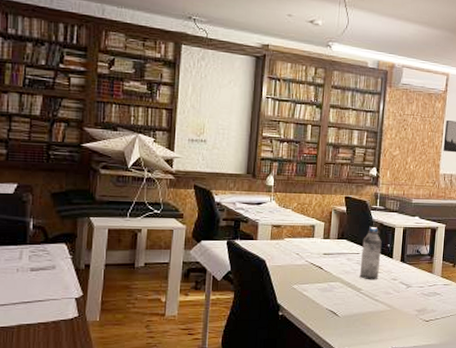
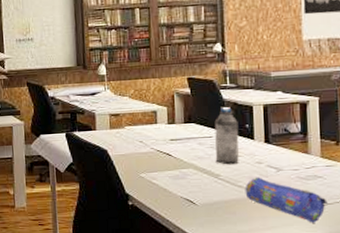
pencil case: none [380,292,442,334] -> present [245,177,328,223]

